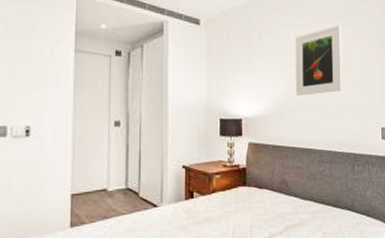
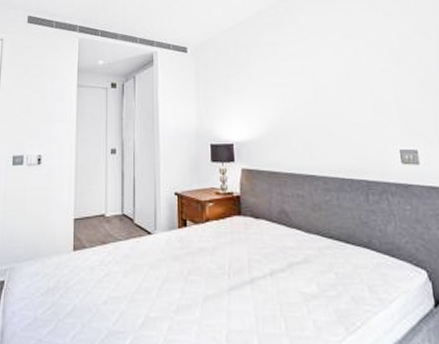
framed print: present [295,25,343,97] -> none [286,39,346,118]

